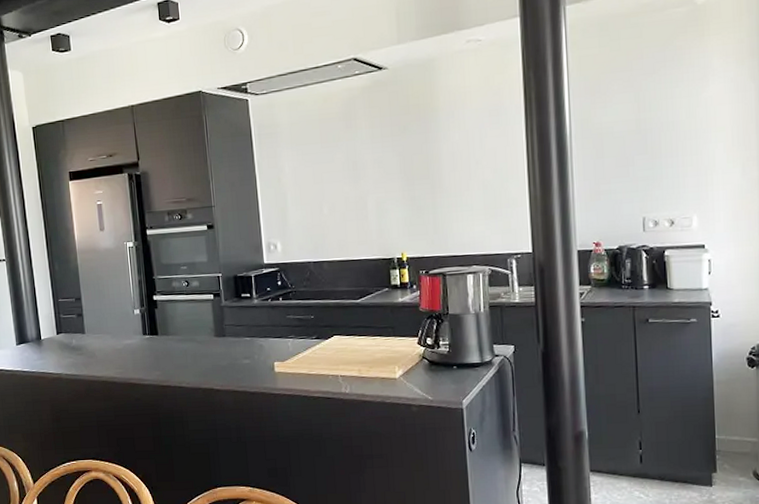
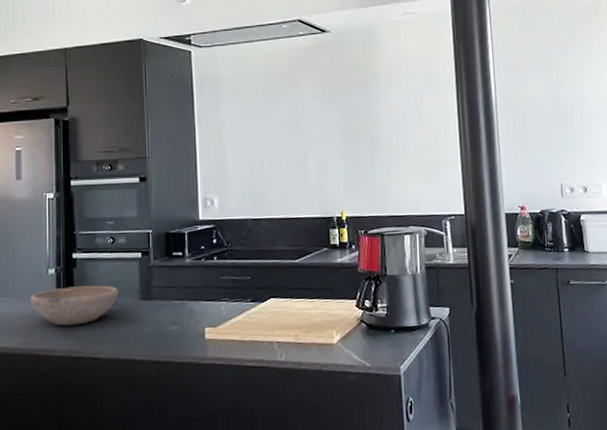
bowl: none [121,323,196,359] -> present [31,285,119,326]

